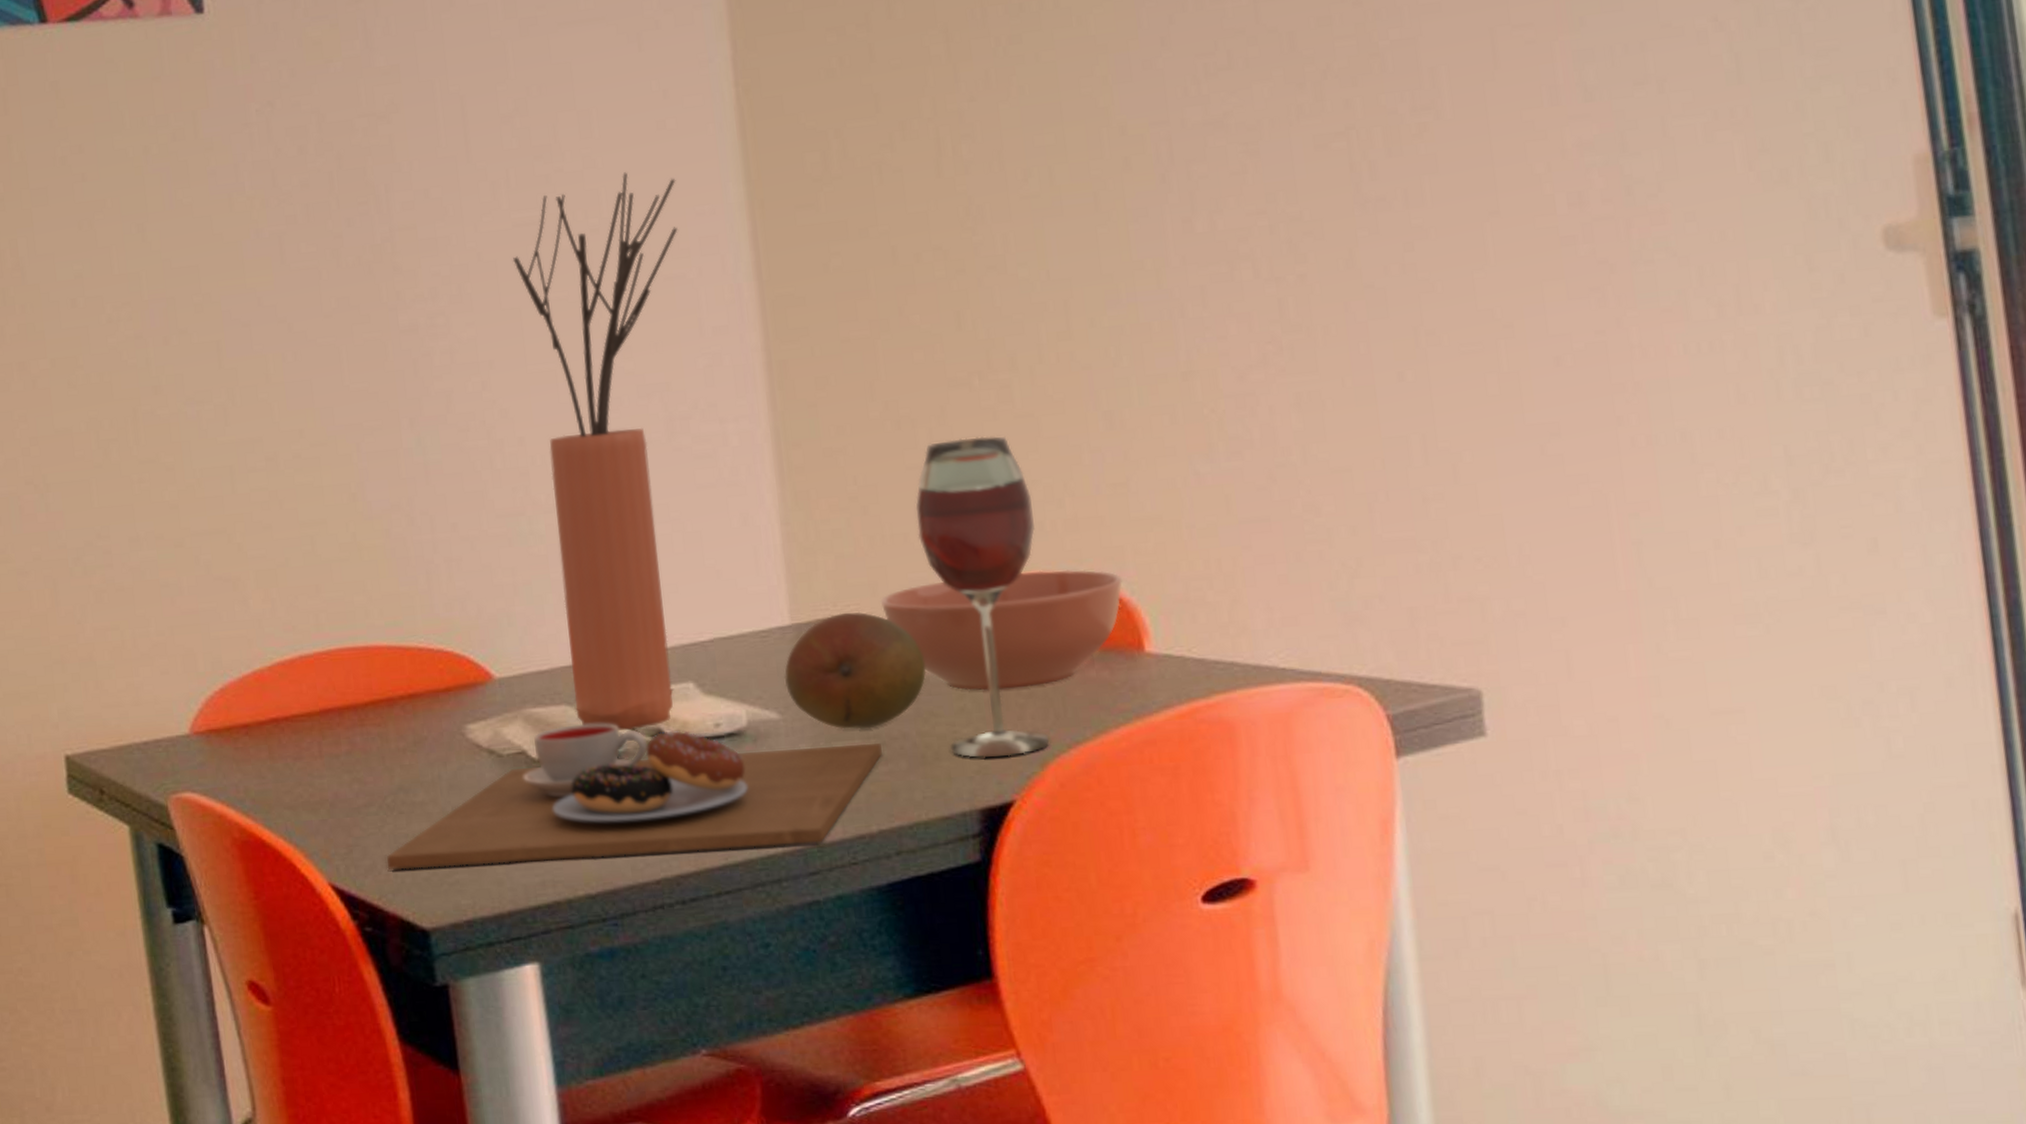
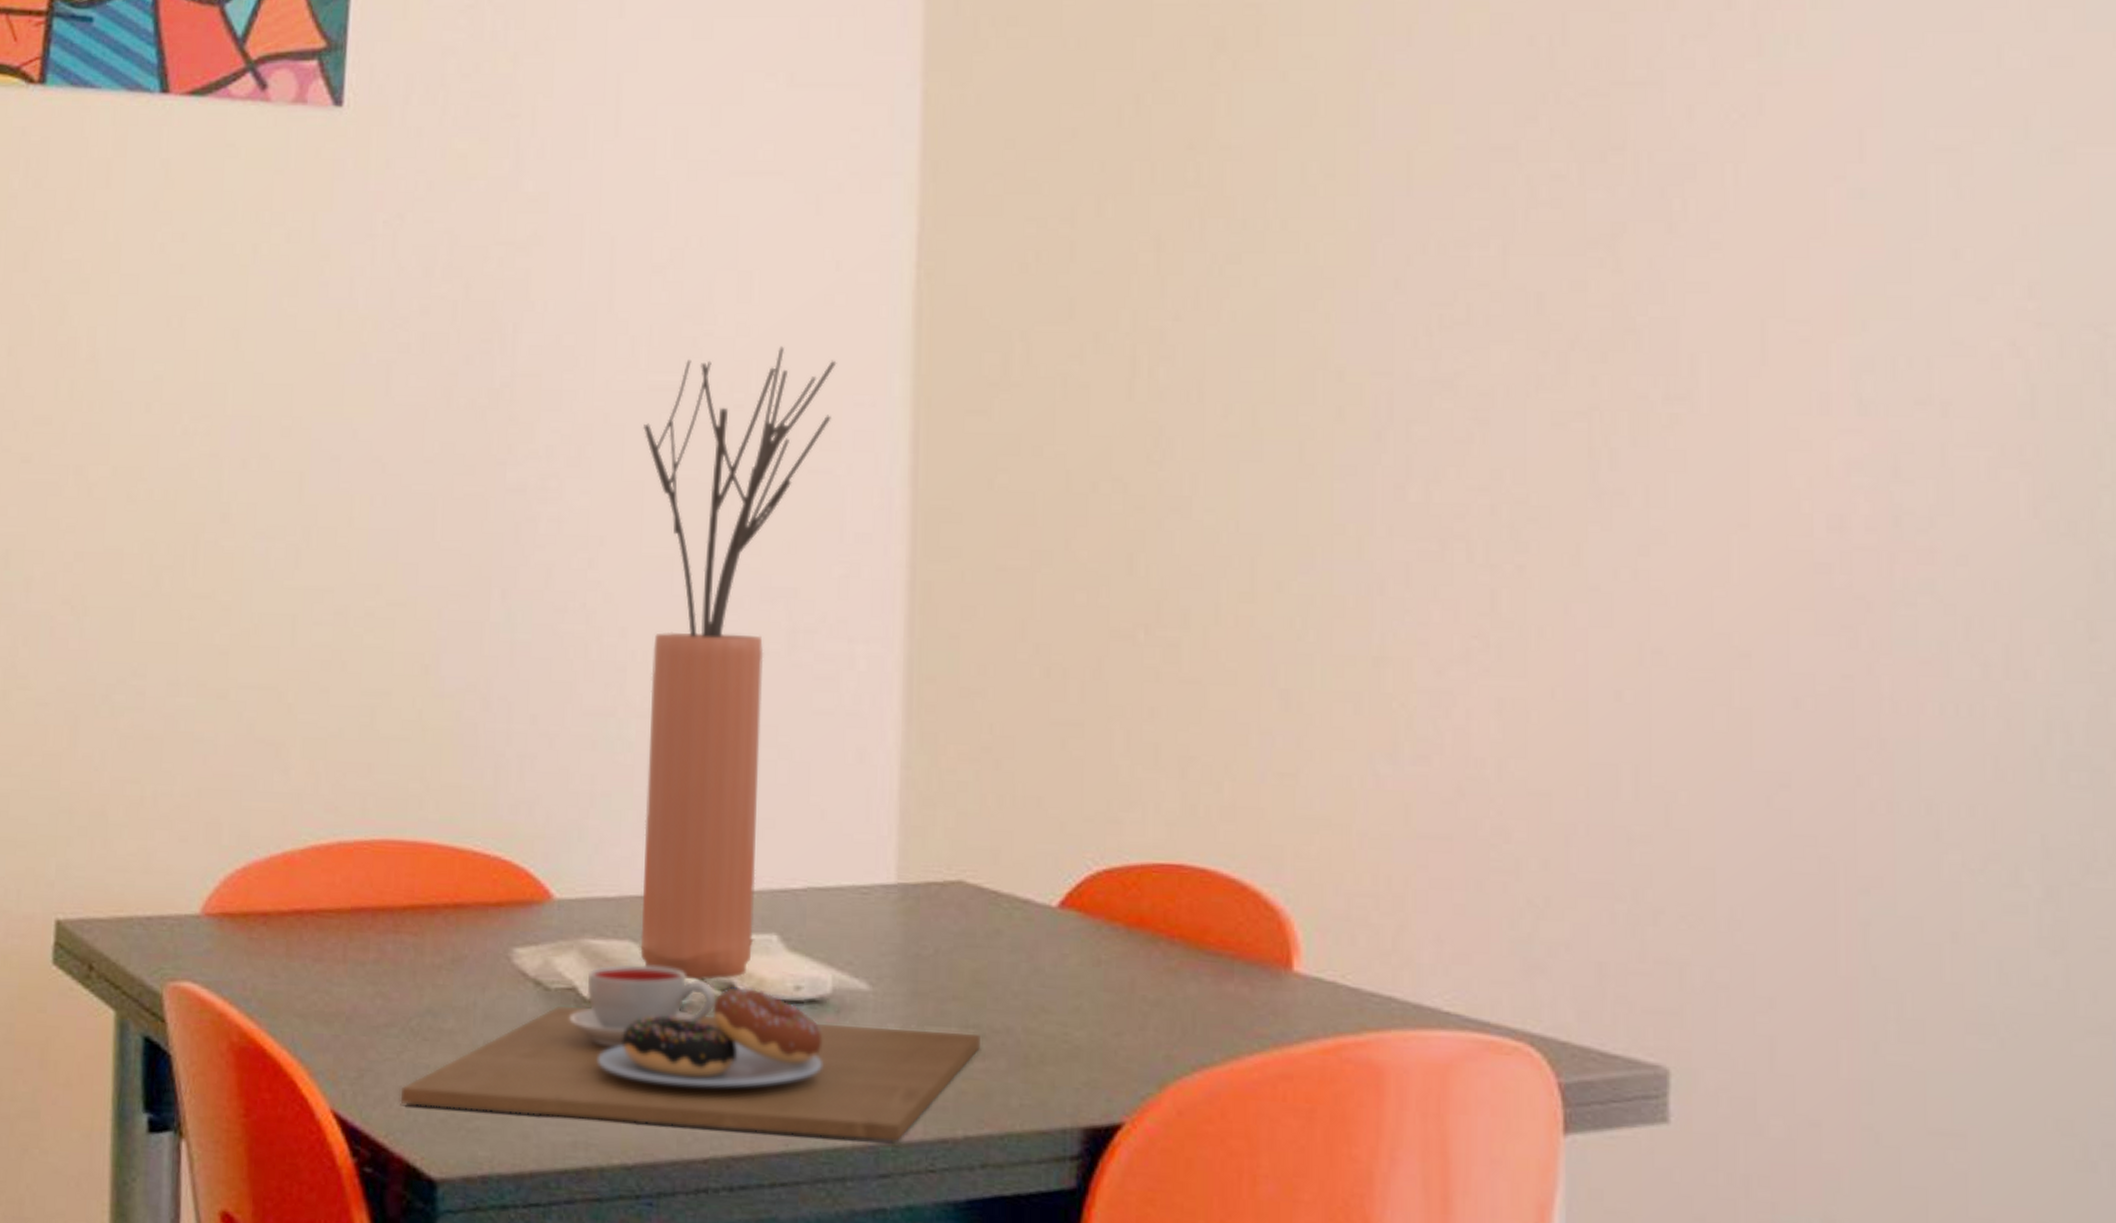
fruit: present [785,611,927,730] -> none [882,878,1043,1016]
bowl: present [880,569,1122,691] -> none [1001,857,1277,993]
wineglass: present [915,436,1050,758] -> none [1053,698,1188,1071]

